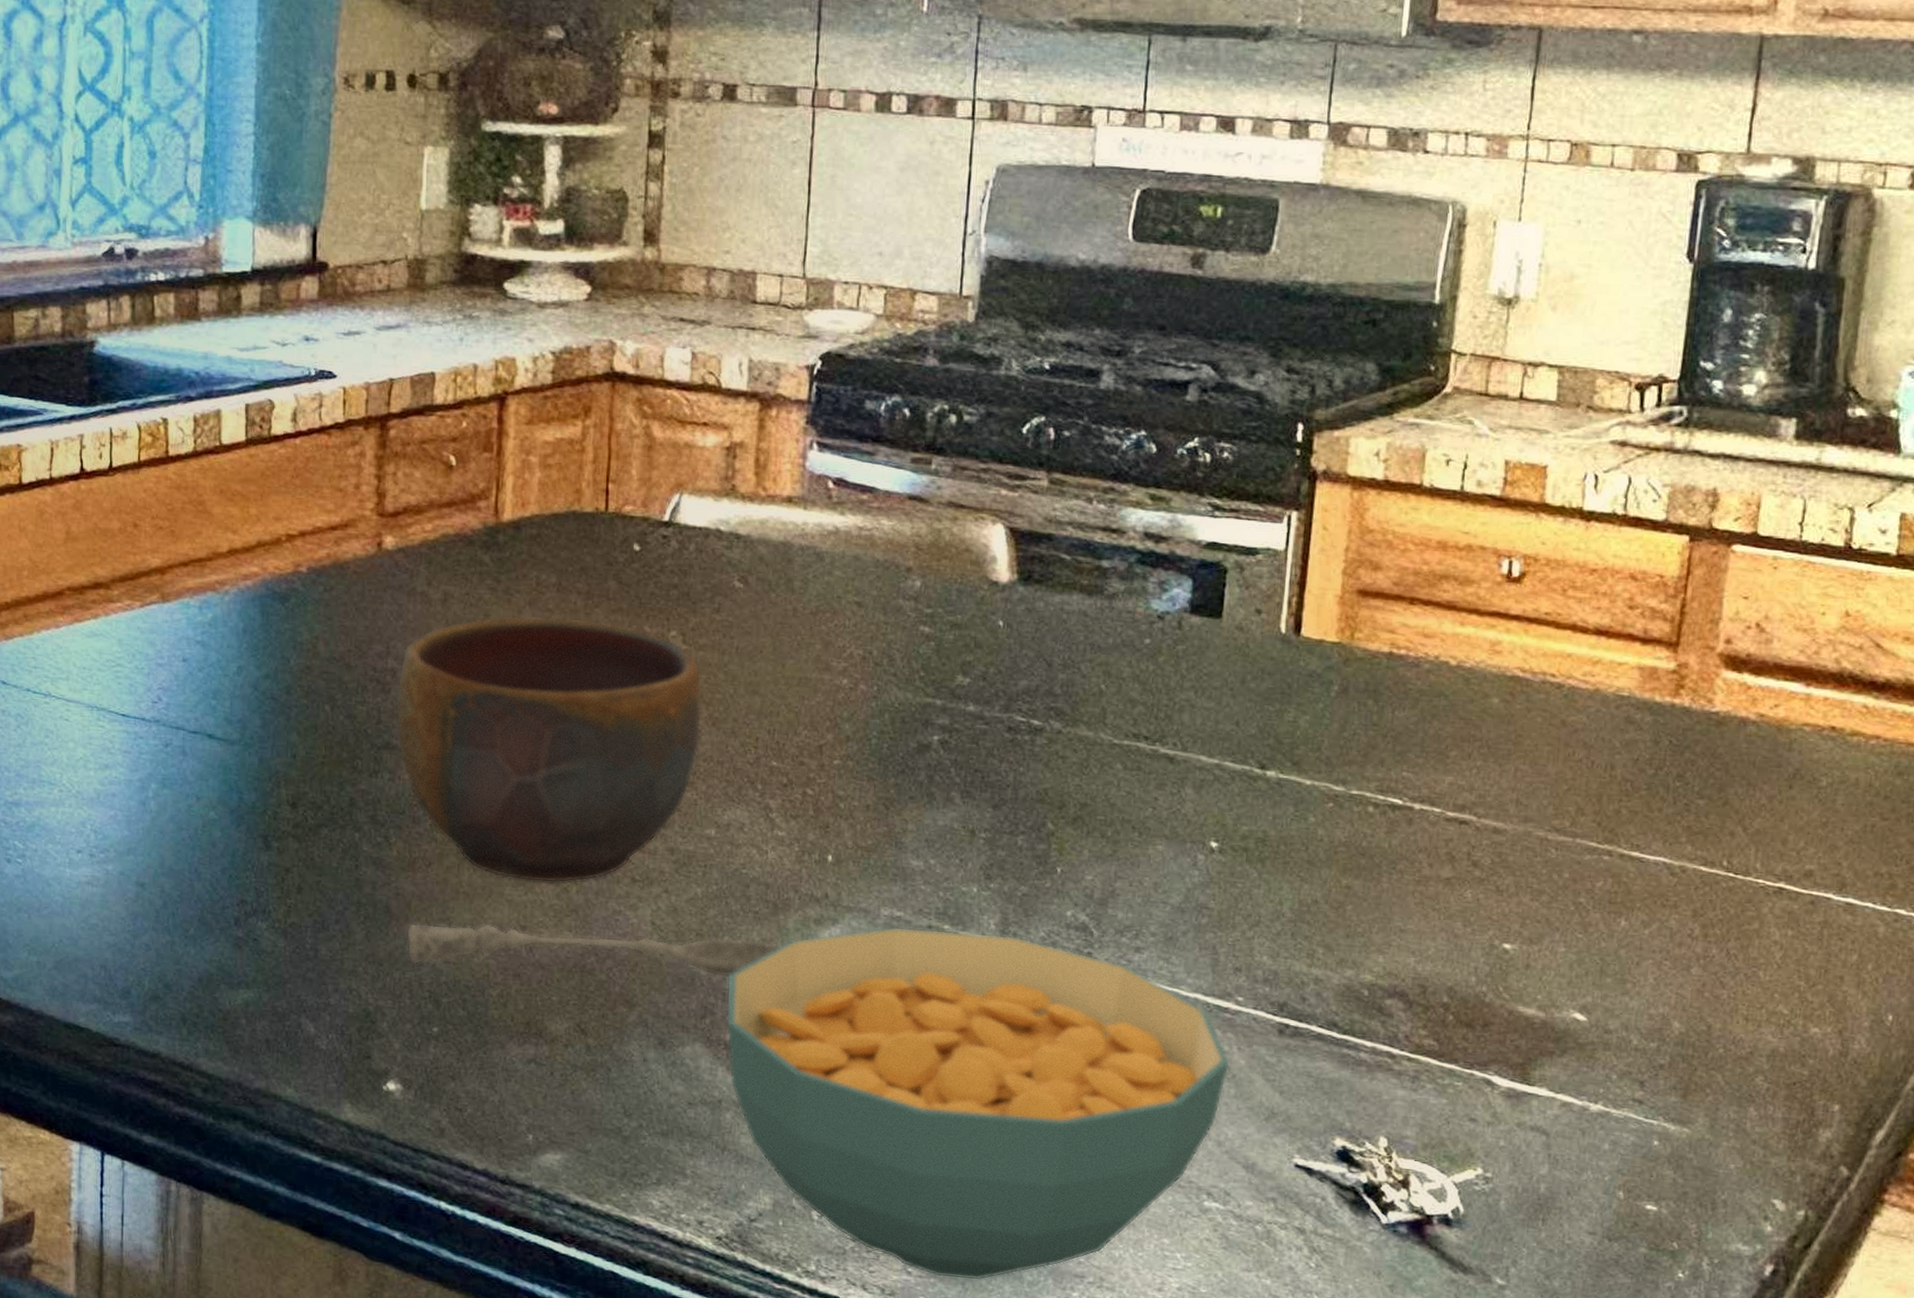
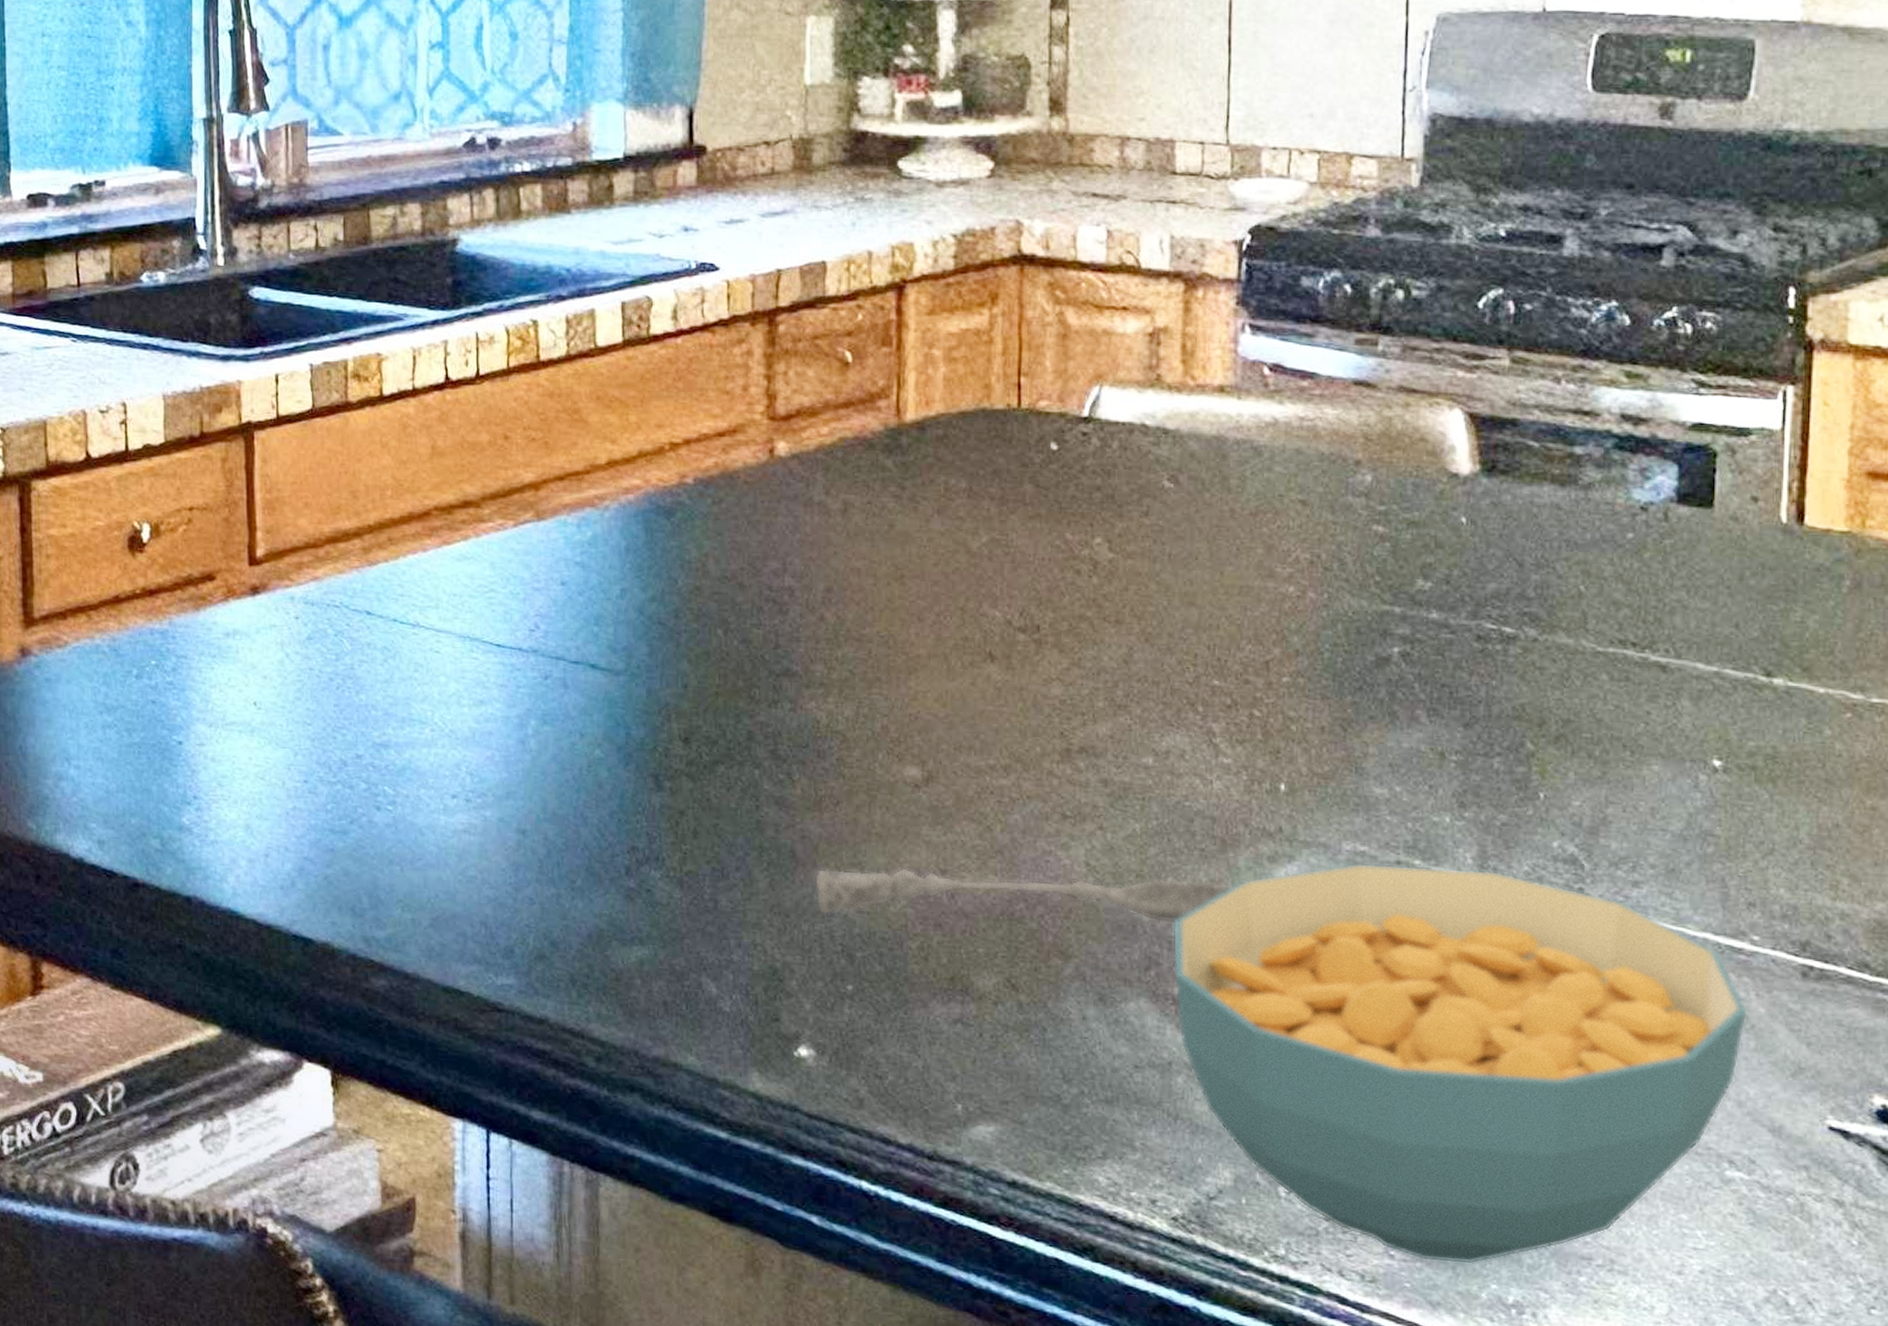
bowl: present [395,616,702,884] -> none [794,525,1132,822]

